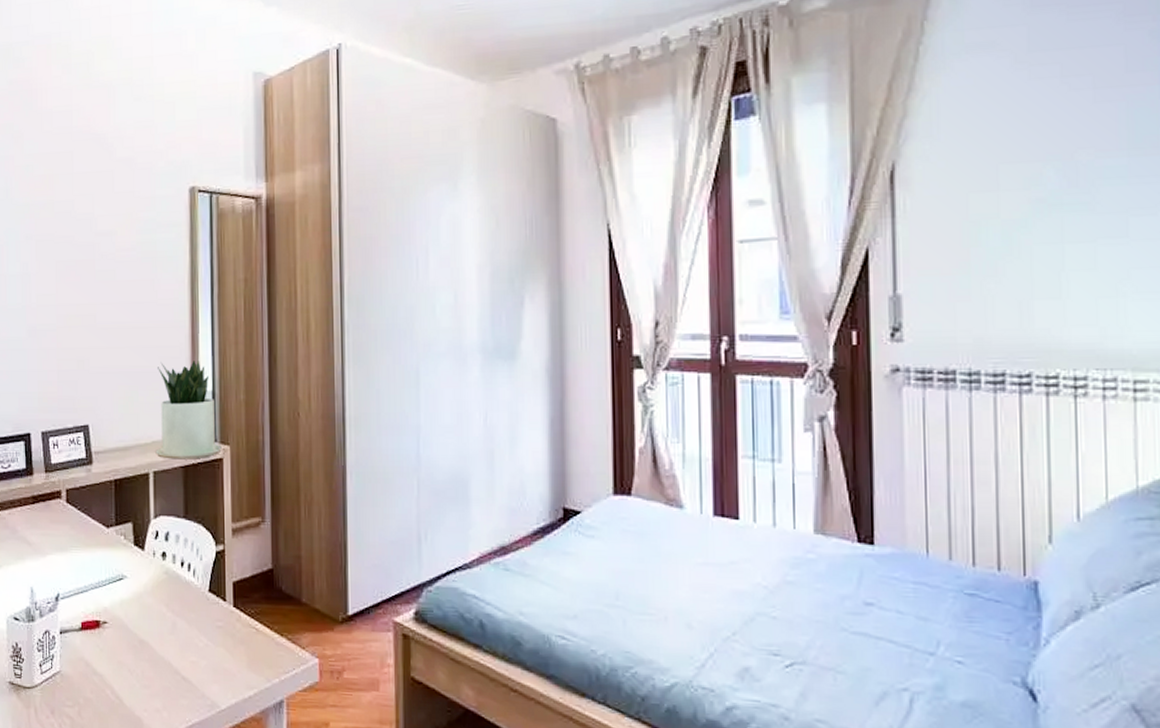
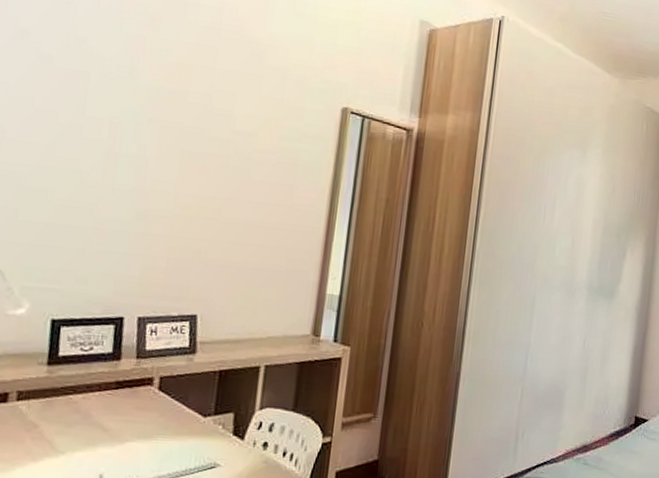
planter: present [155,360,222,460] -> none [270,263,342,357]

